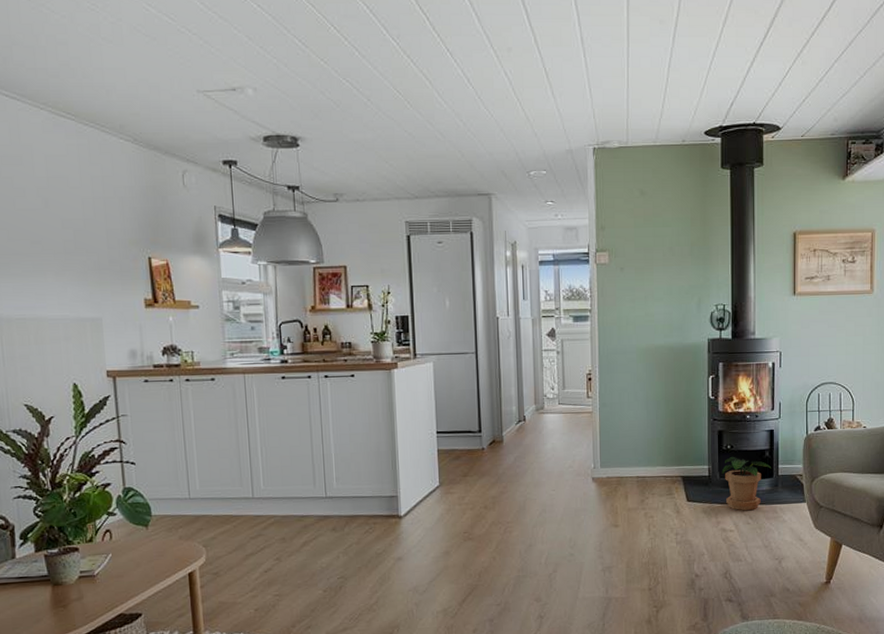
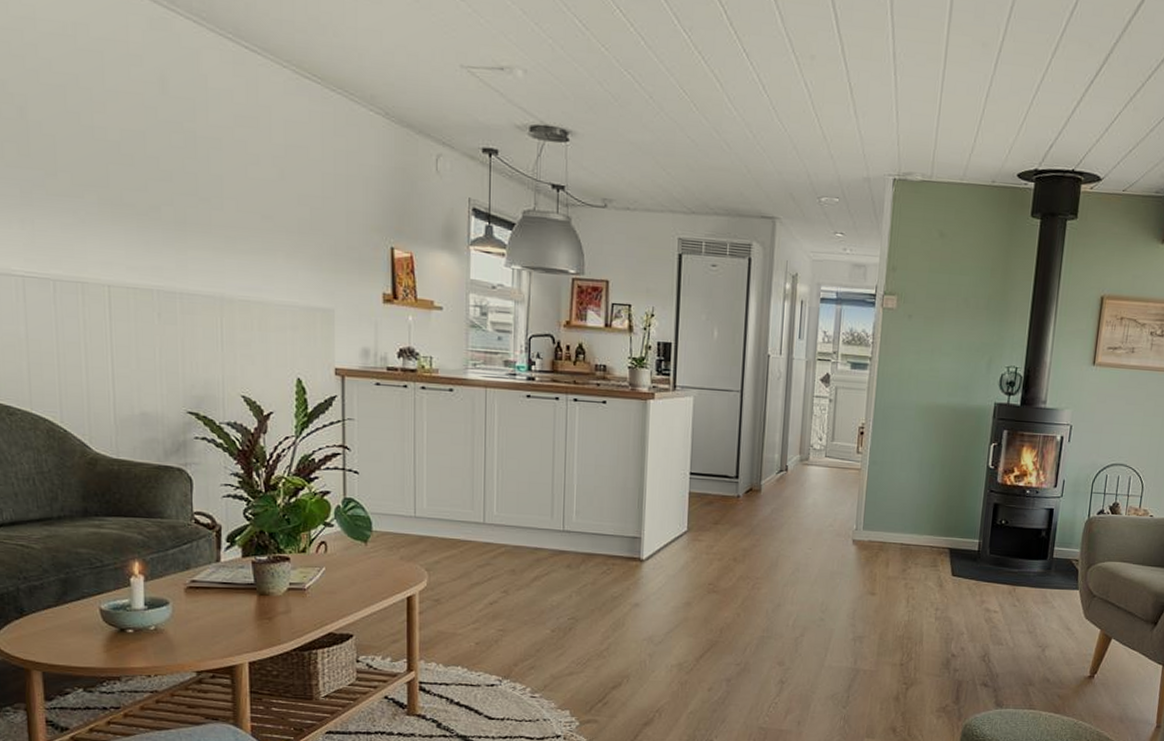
potted plant: present [721,456,771,511] -> none [992,532,1046,592]

